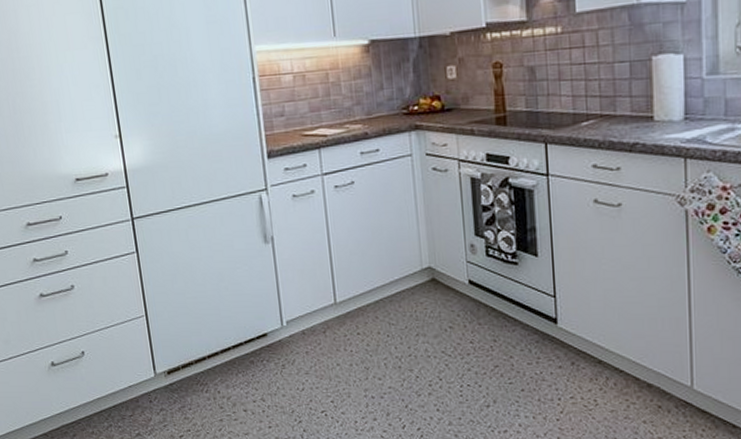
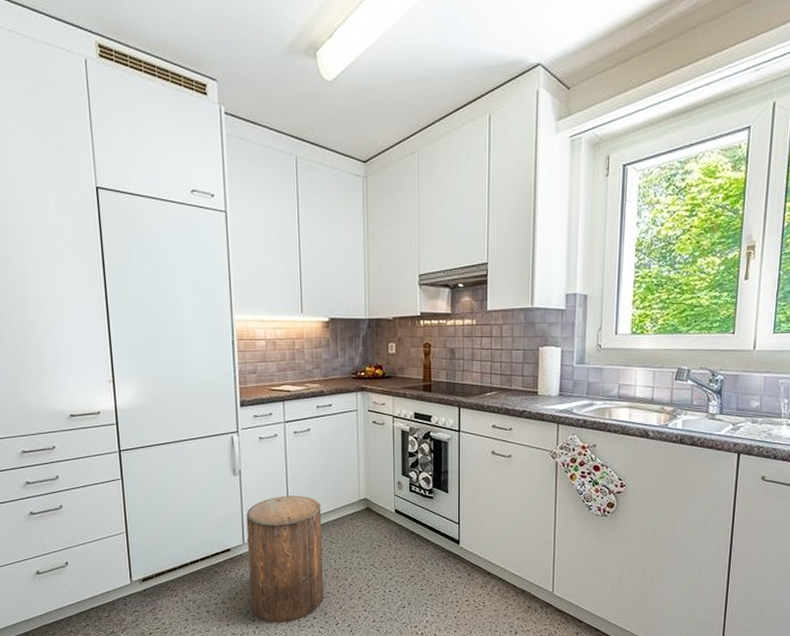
stool: none [283,266,384,424] -> present [246,496,323,622]

